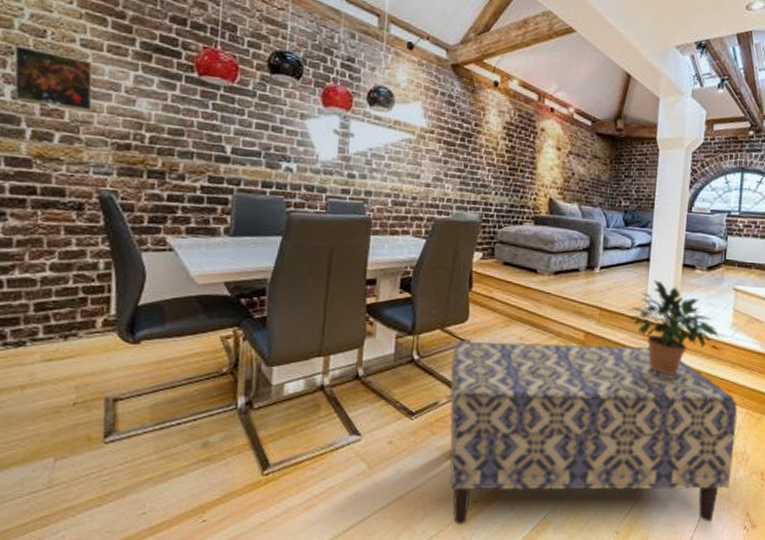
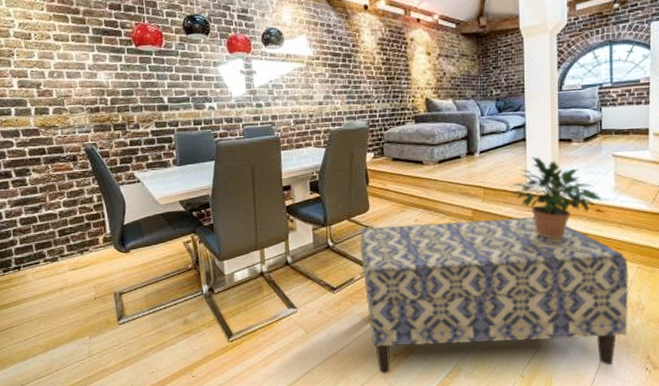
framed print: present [13,45,93,112] -> none [13,48,69,89]

